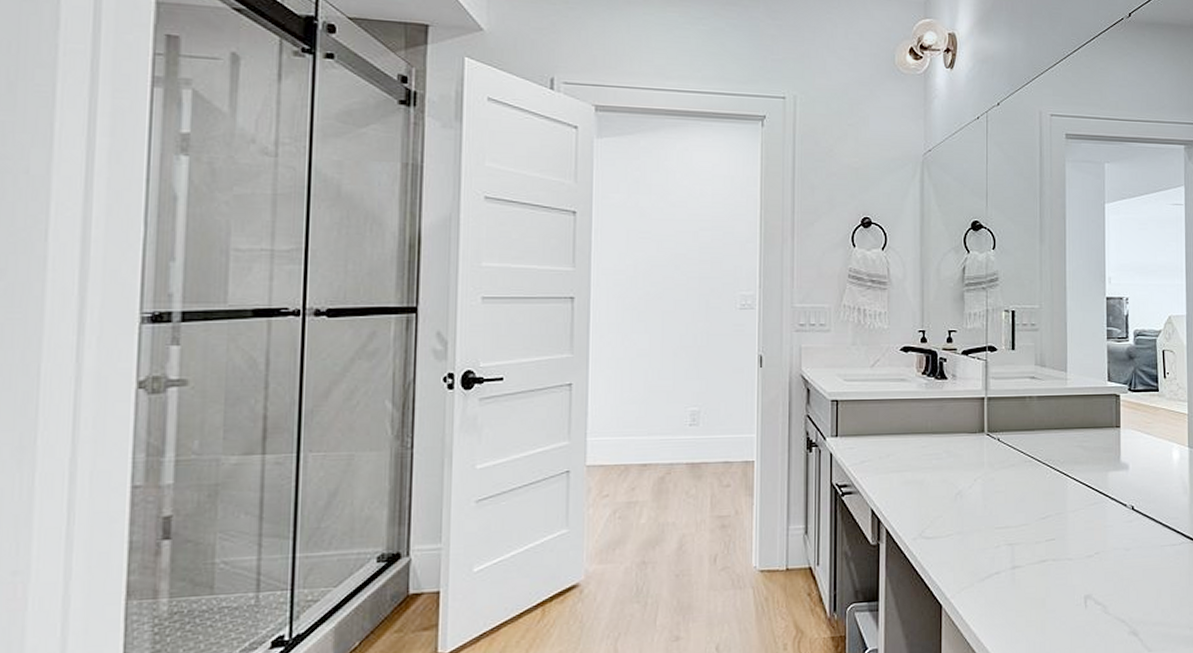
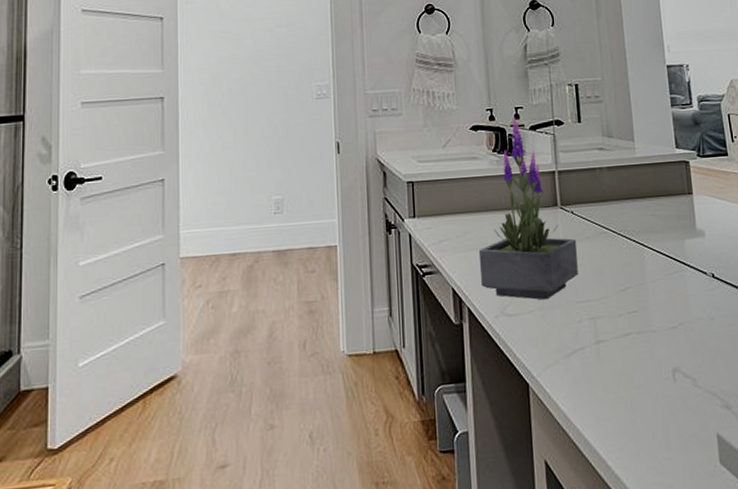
potted plant: none [900,340,1001,525] -> present [478,116,578,301]

